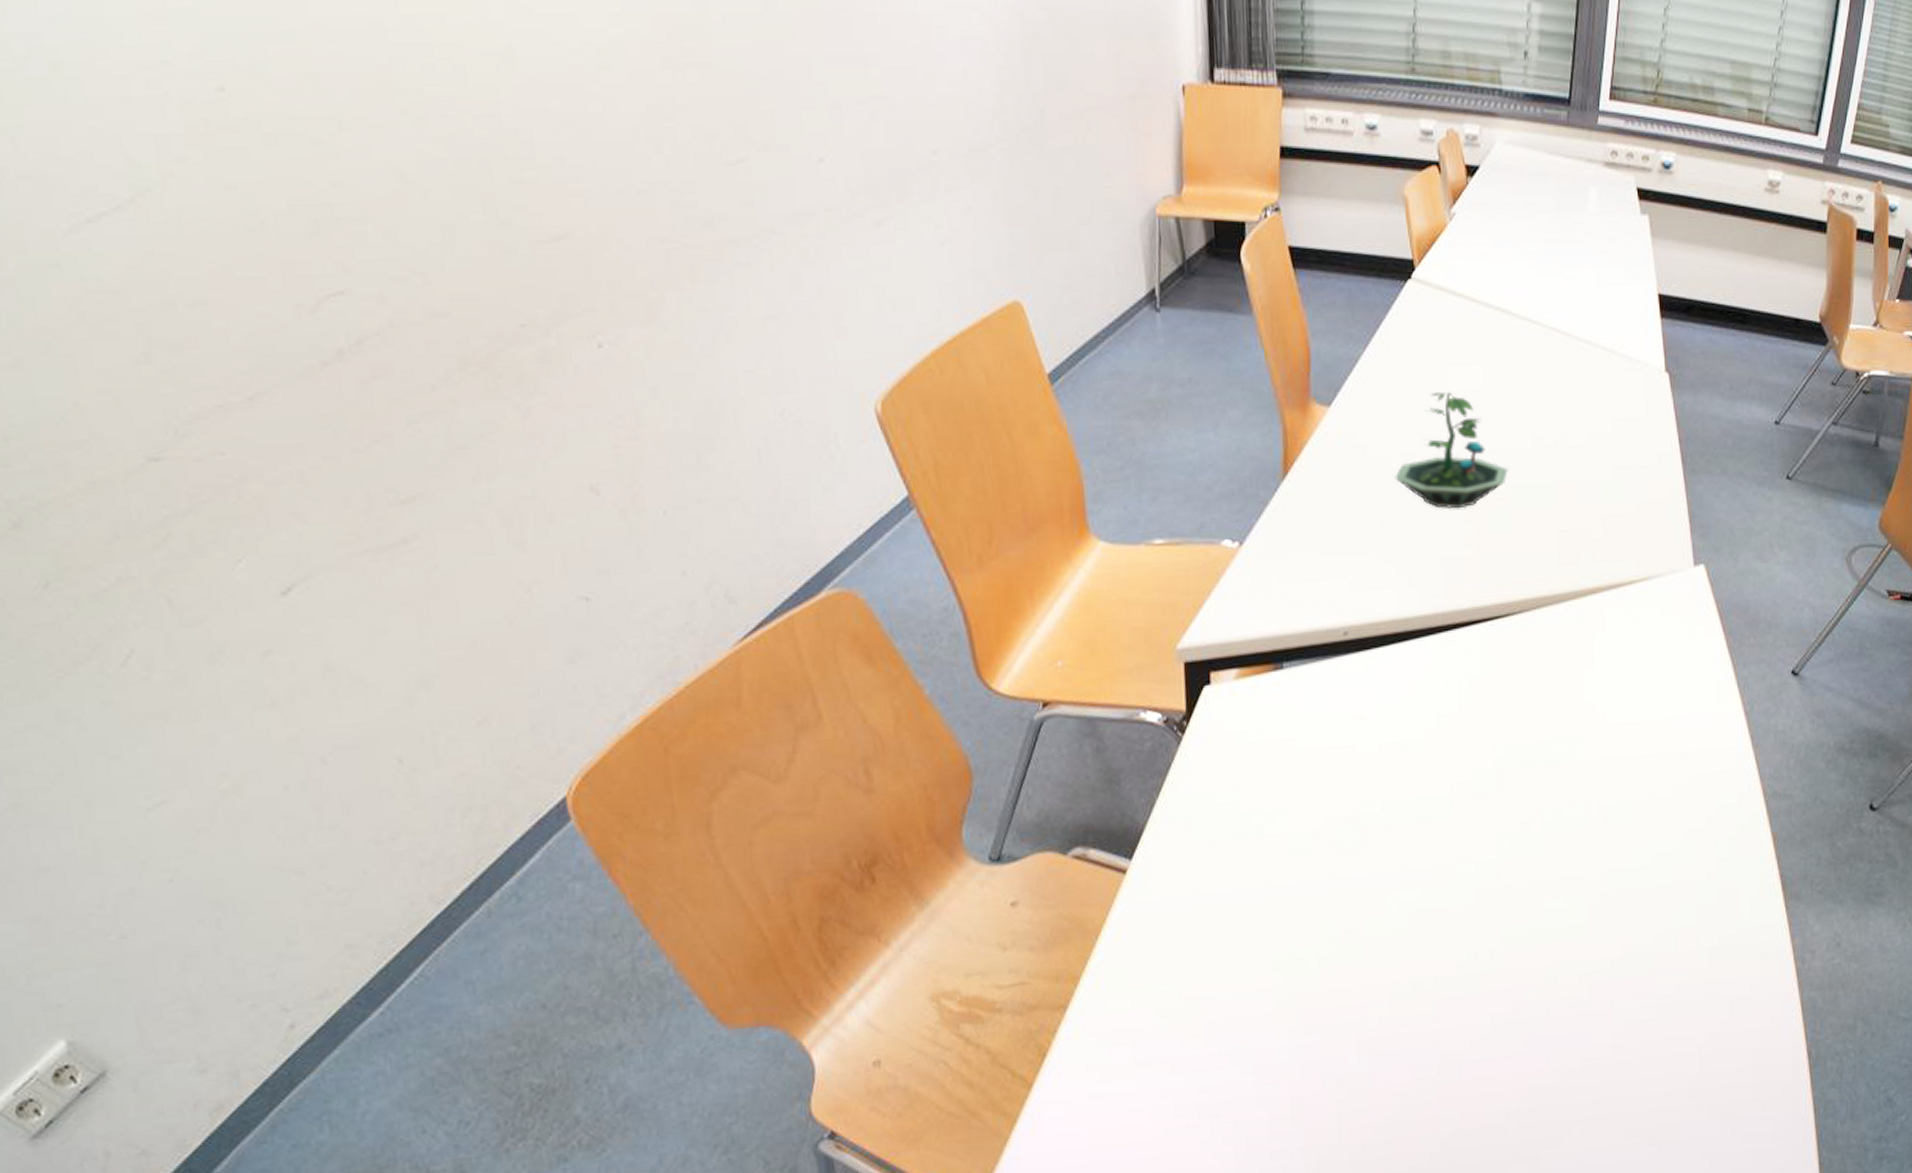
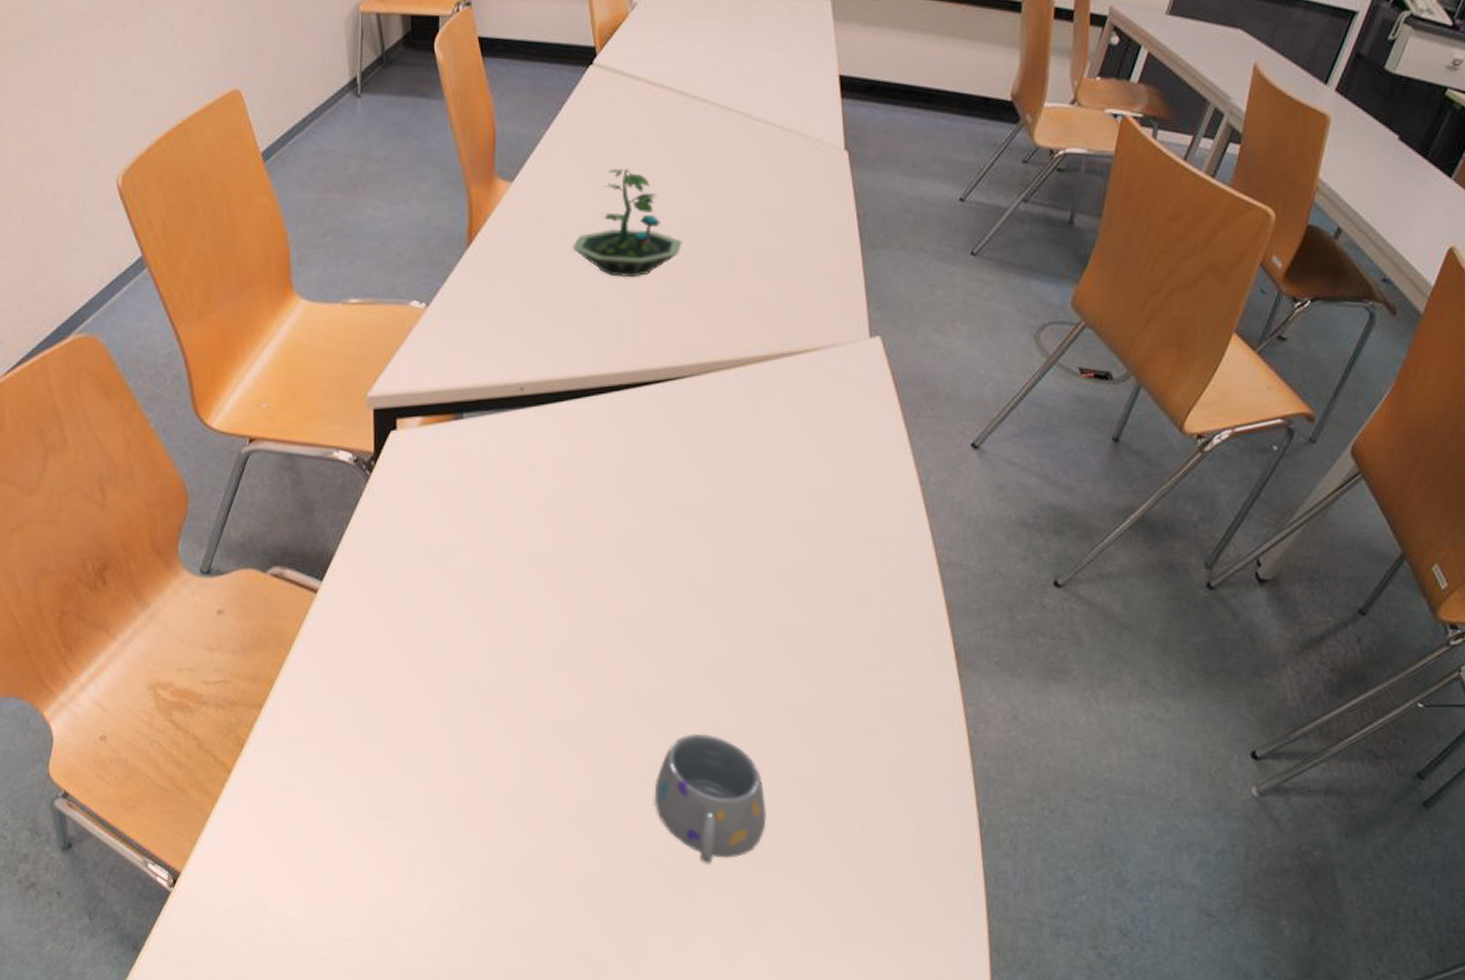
mug: none [1495,990,1607,1129] -> present [654,733,766,864]

